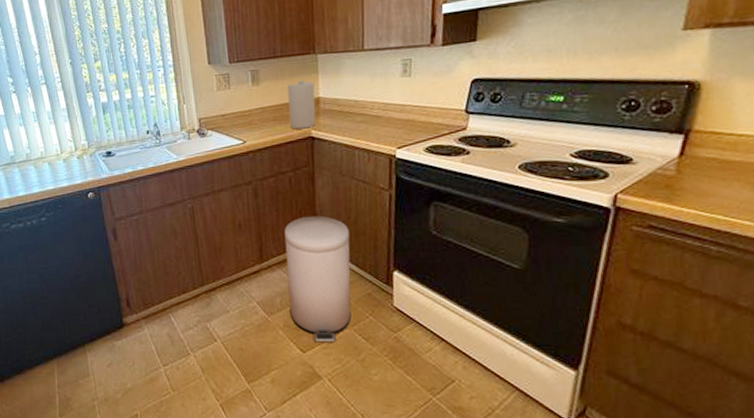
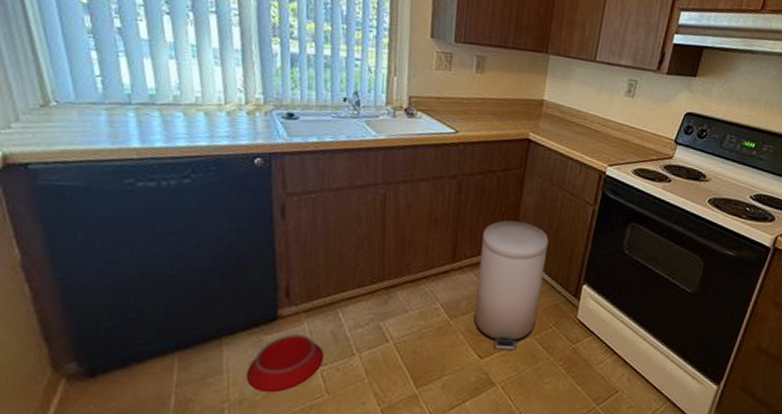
pet bowl: none [107,339,165,390] -> present [246,334,323,392]
paper towel holder: present [287,80,316,129] -> none [509,77,541,130]

